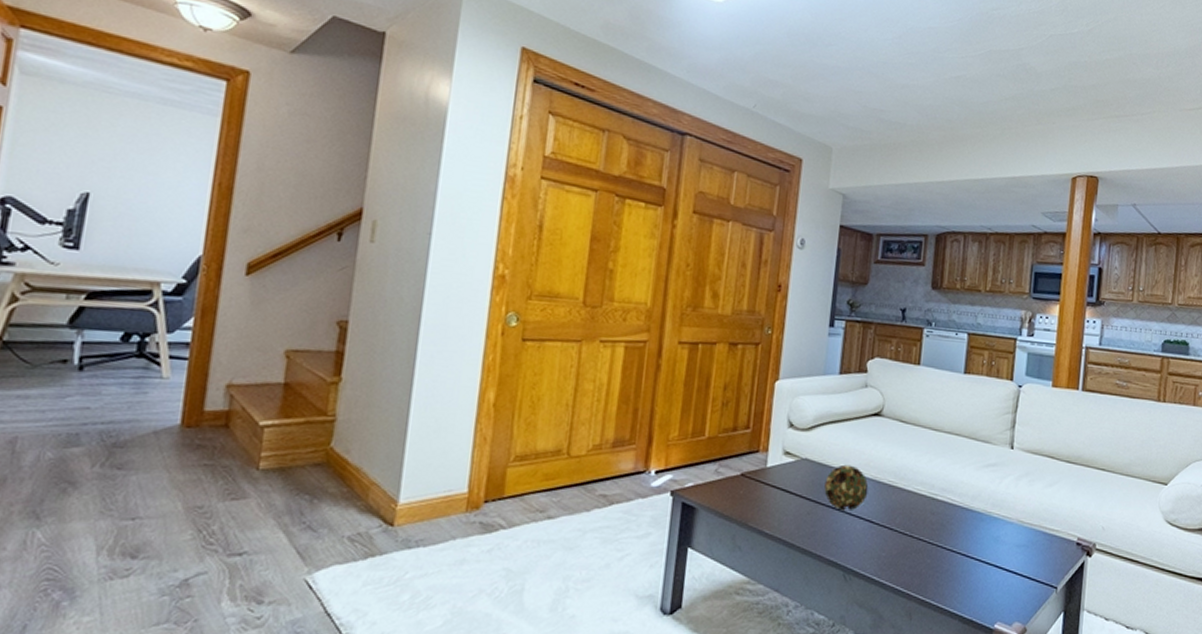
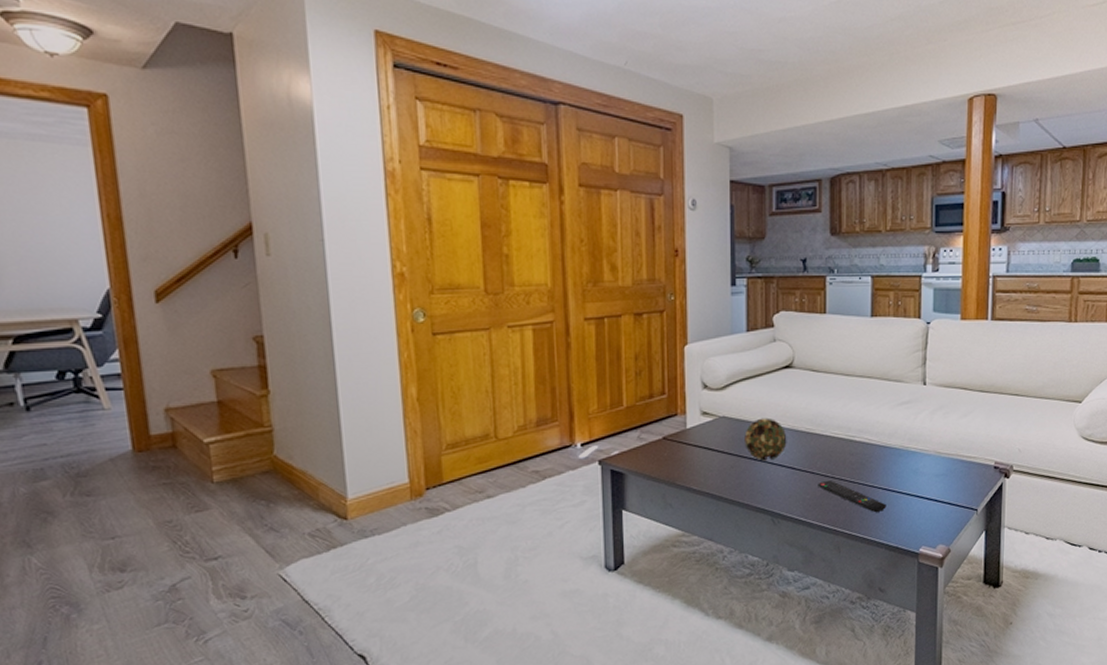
remote control: none [895,539,964,579] -> present [818,481,887,512]

